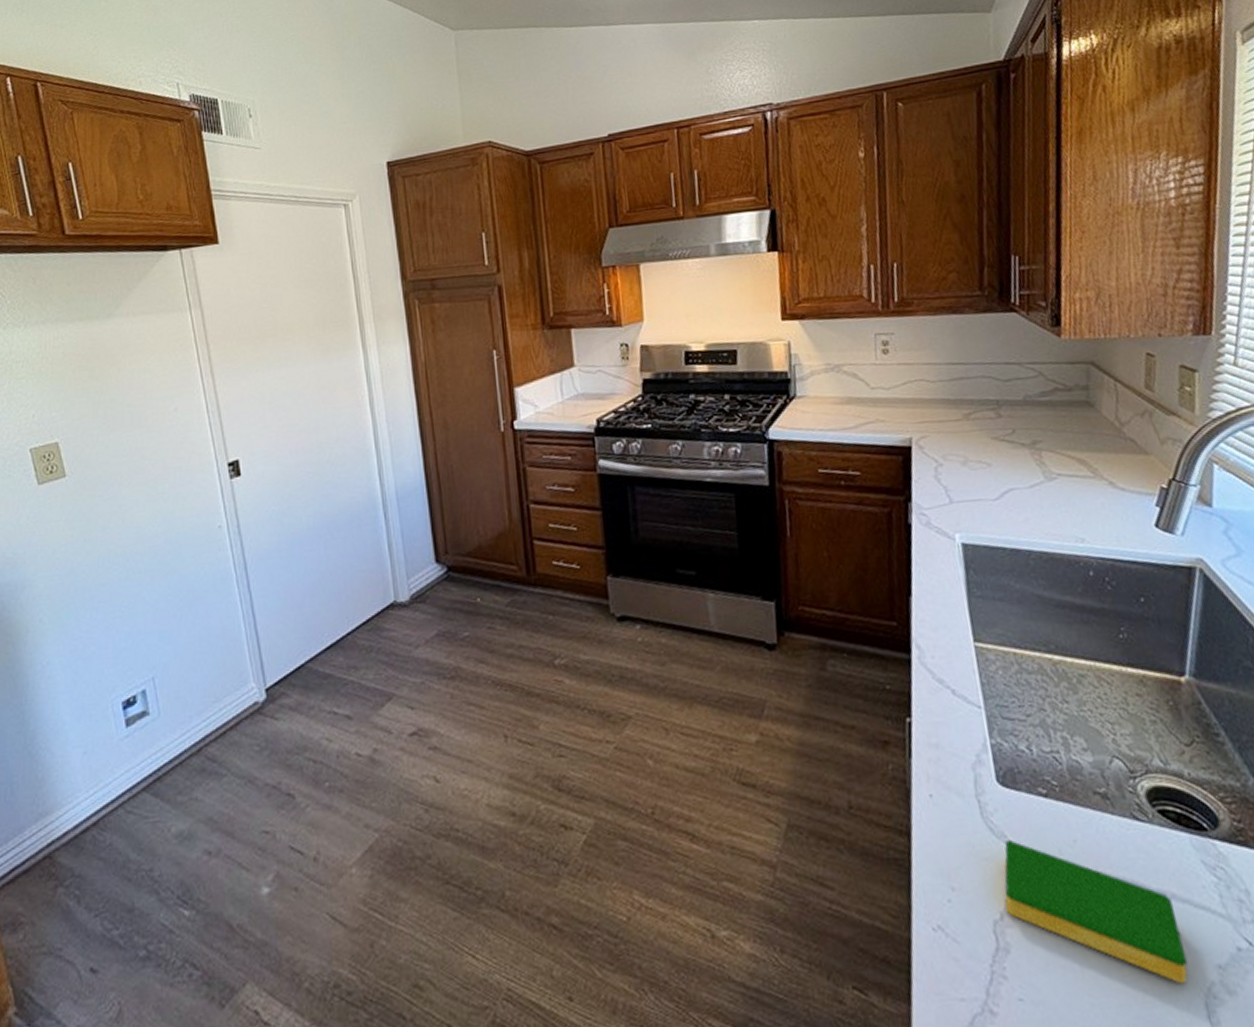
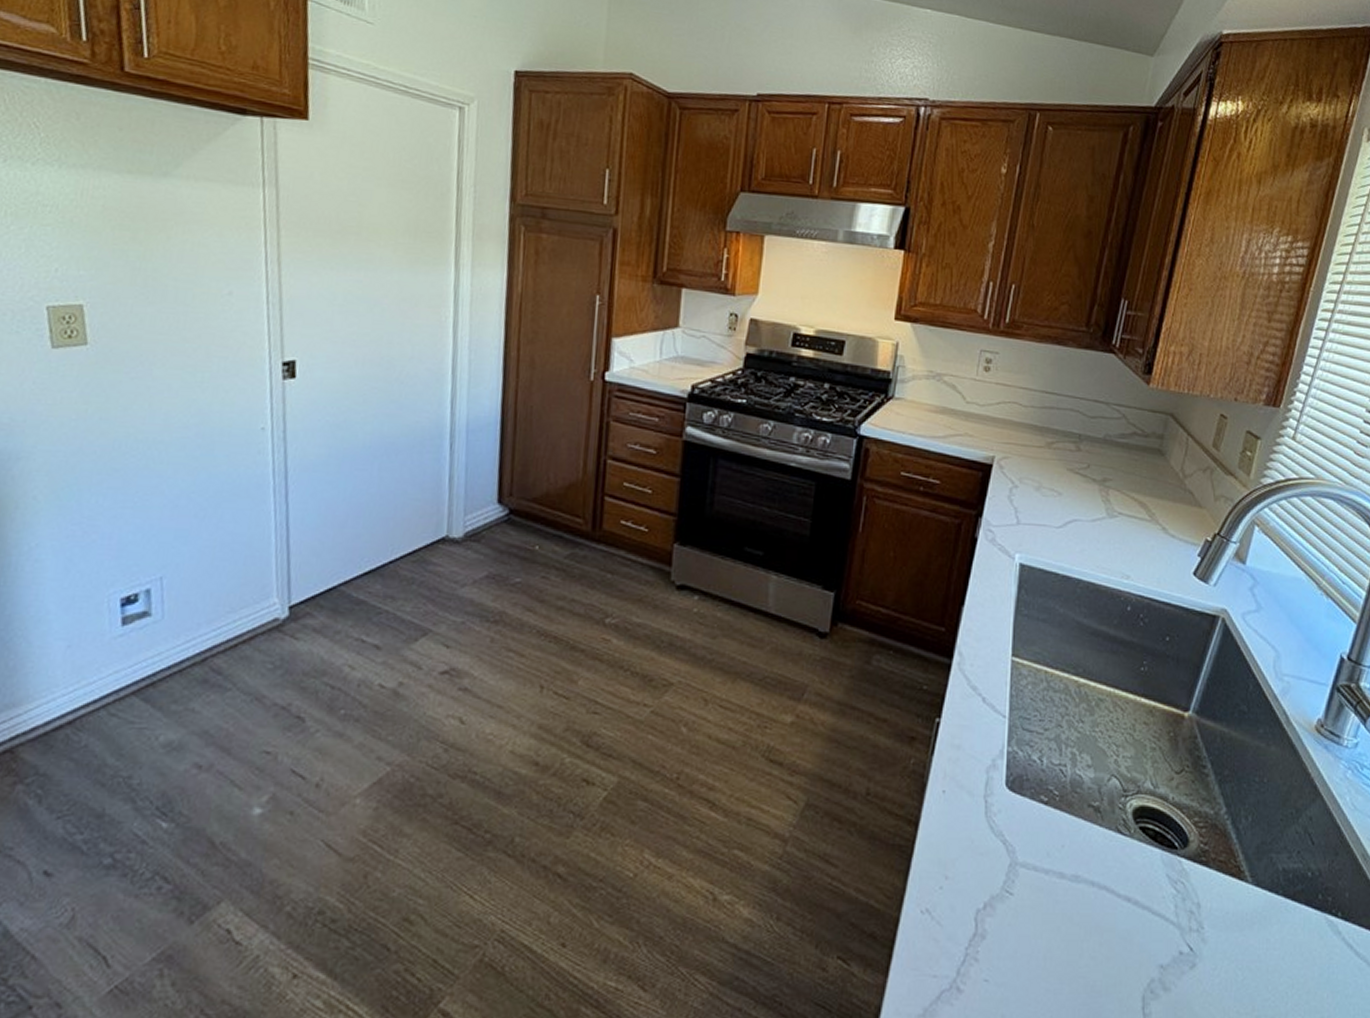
dish sponge: present [1004,840,1188,984] -> none [989,840,1136,978]

